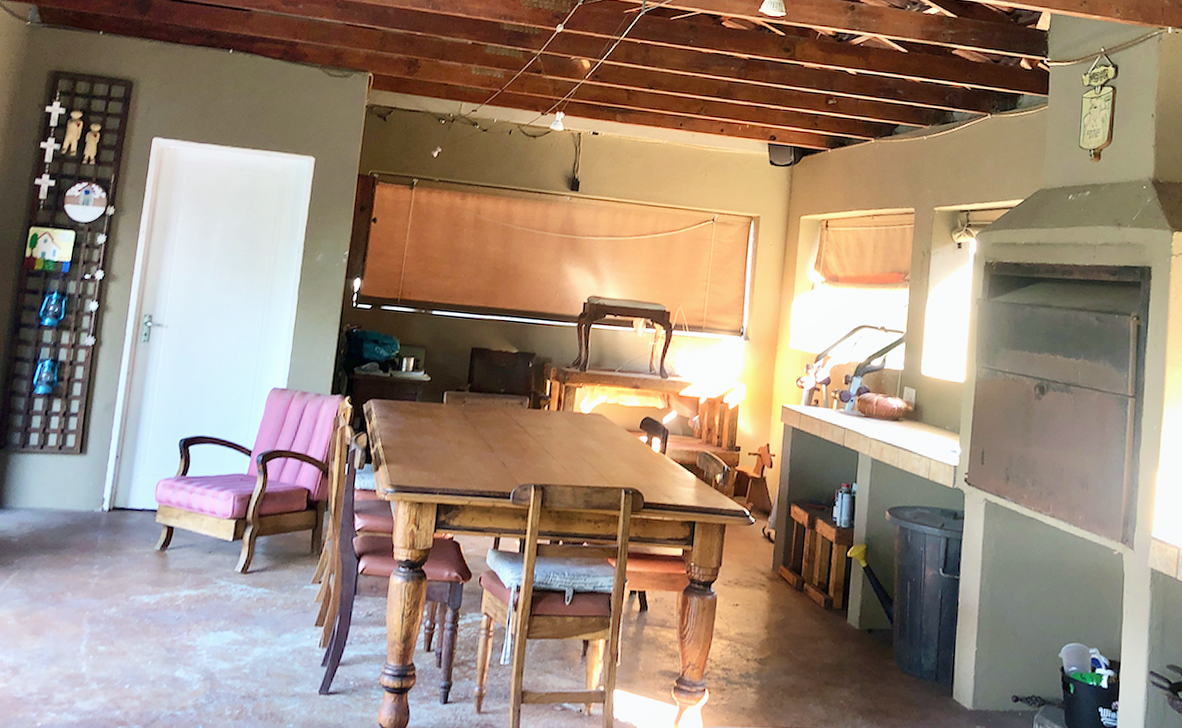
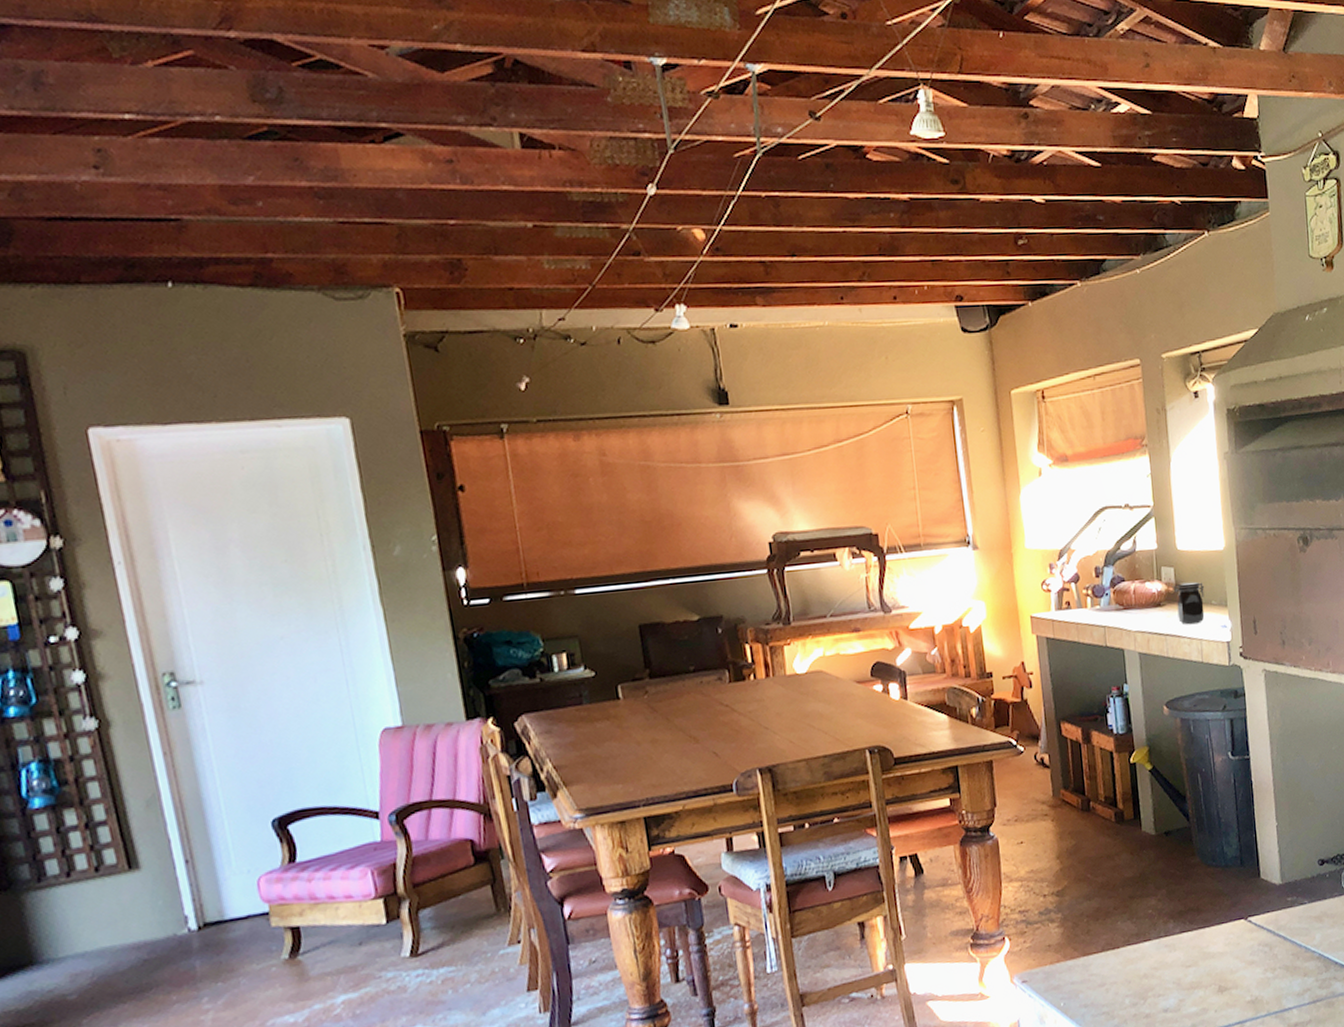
jar: none [912,404,942,444] -> present [1173,581,1205,625]

